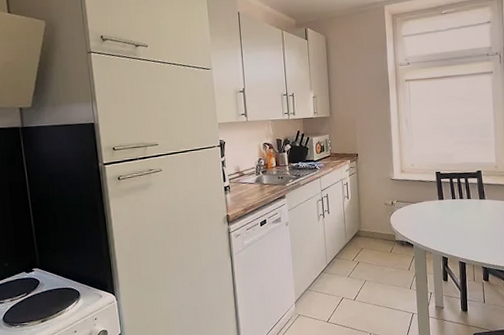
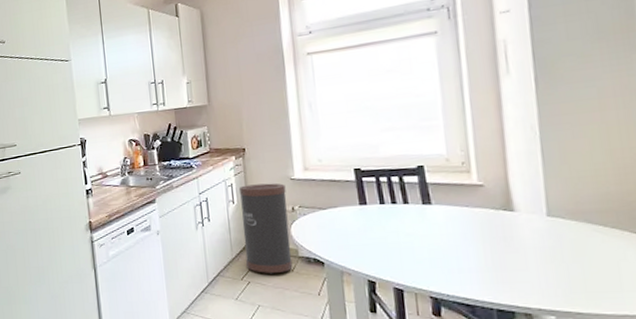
trash can: none [352,182,391,255] -> present [239,183,293,274]

